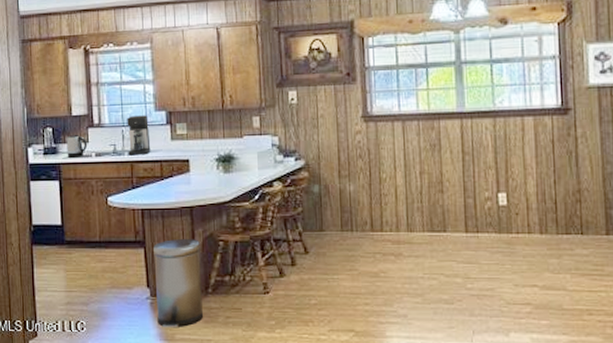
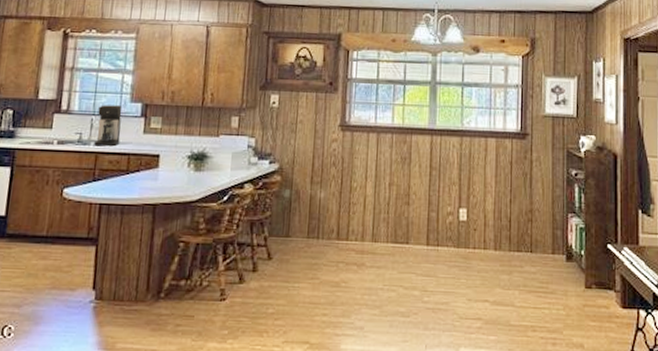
kettle: present [66,134,88,158] -> none [25,118,51,144]
pedal bin: present [153,239,203,328] -> none [98,238,159,336]

